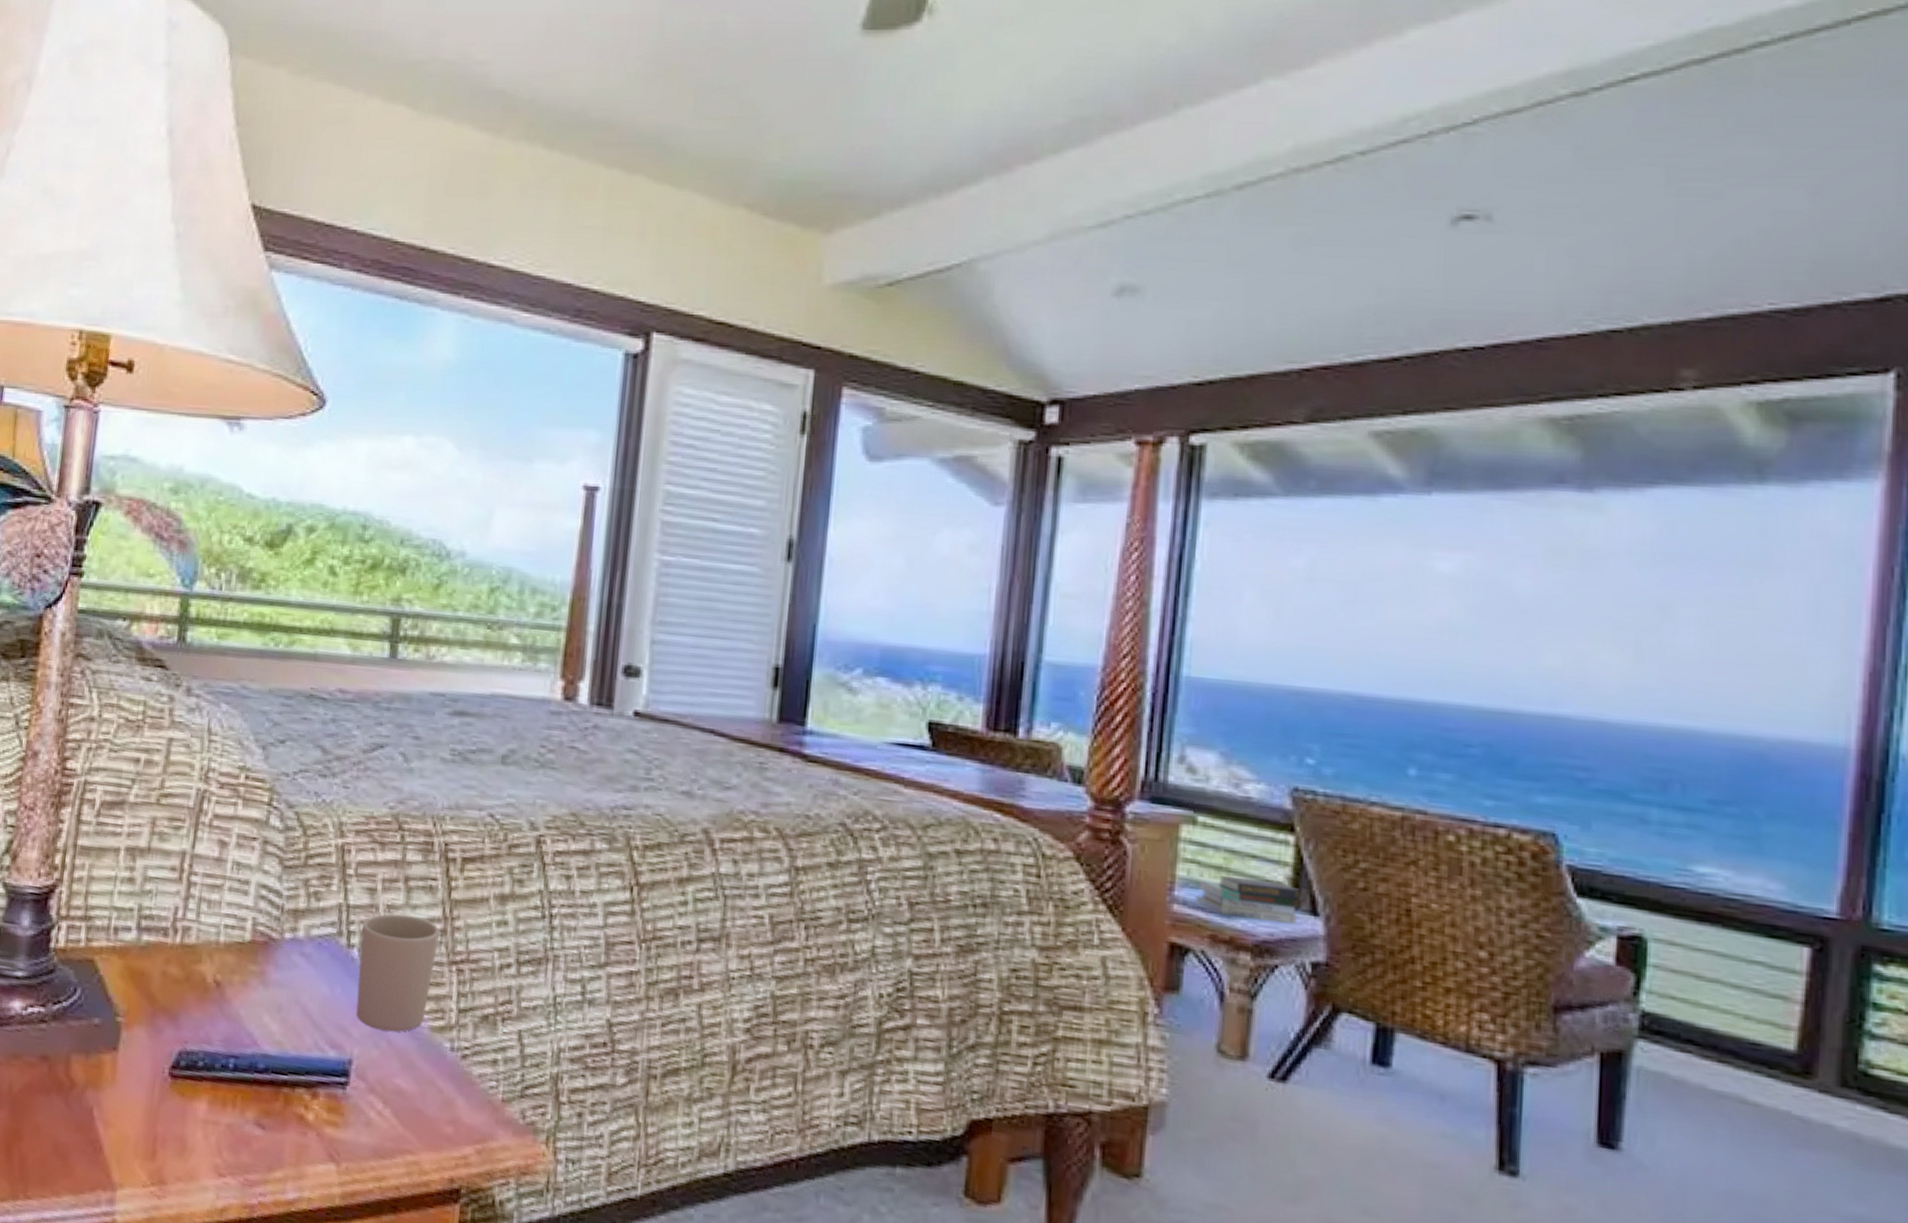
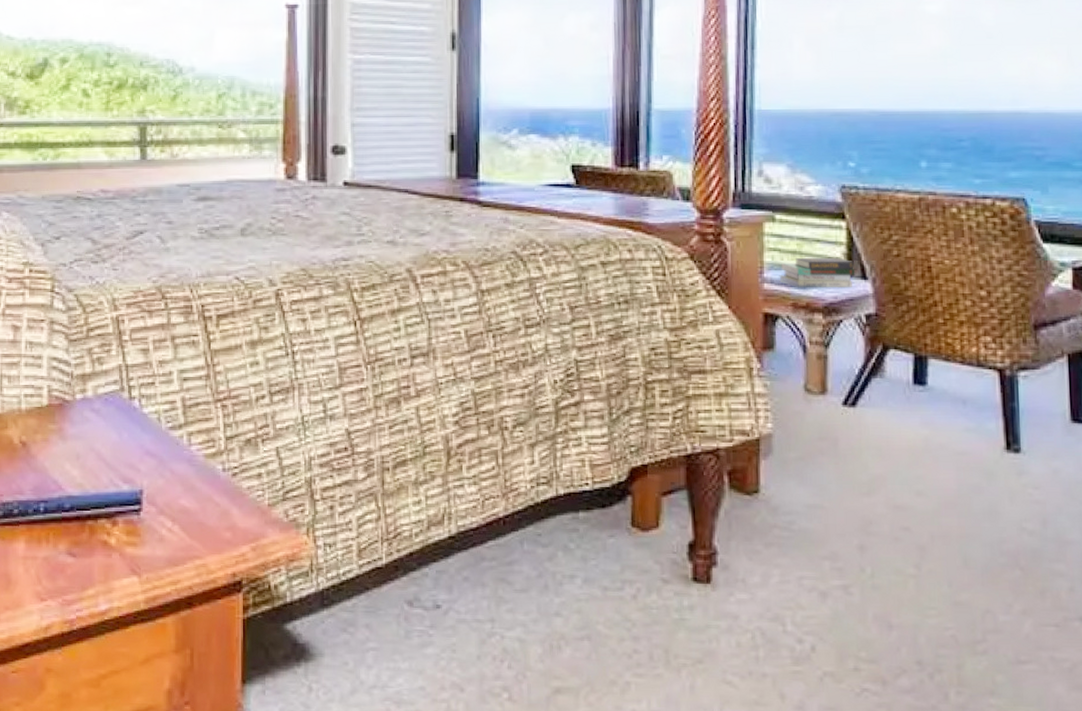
mug: present [356,913,440,1032] -> none [139,367,204,463]

